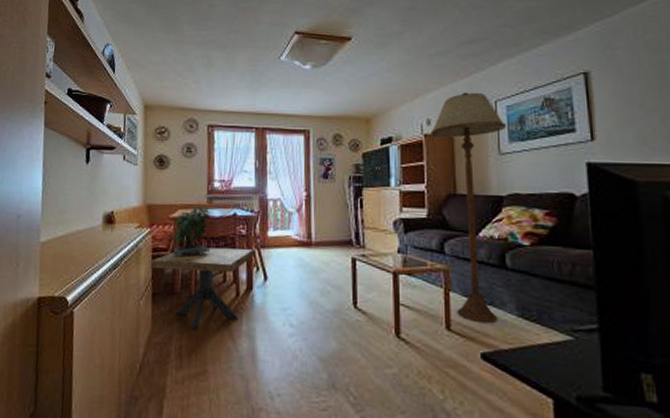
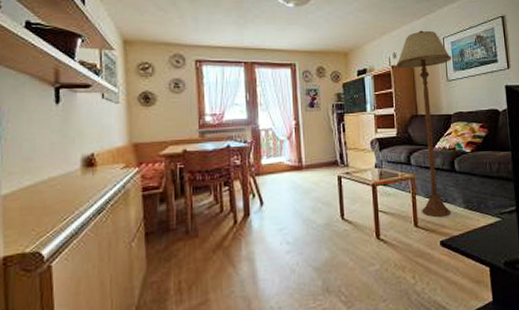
side table: present [148,247,257,330] -> none [139,177,252,263]
potted plant: present [173,205,210,257] -> none [165,141,204,194]

